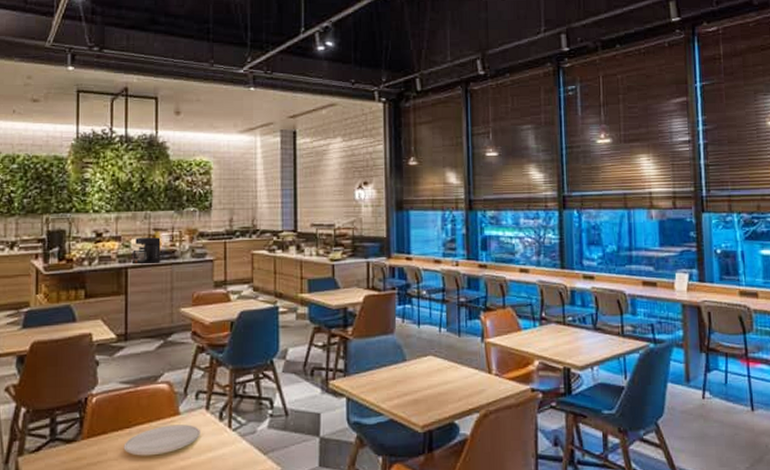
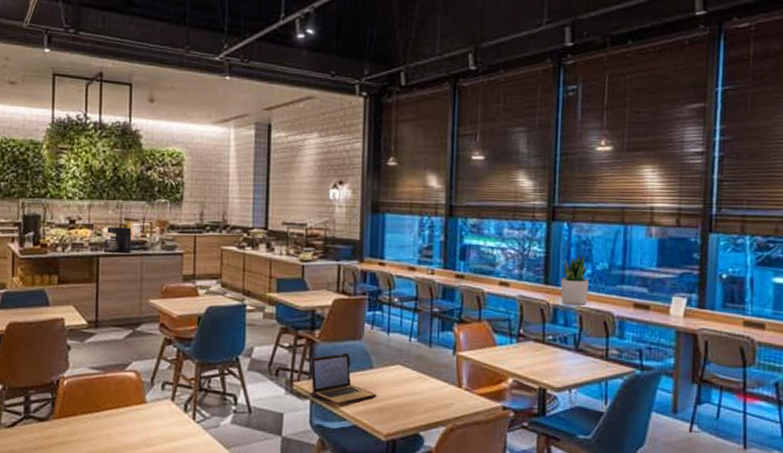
plate: present [123,424,200,456] -> none [92,412,165,441]
laptop: none [344,347,411,401] -> present [309,352,377,405]
planter: none [575,238,601,288] -> present [560,254,589,306]

